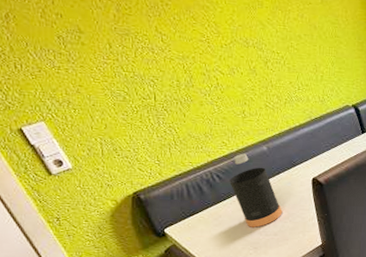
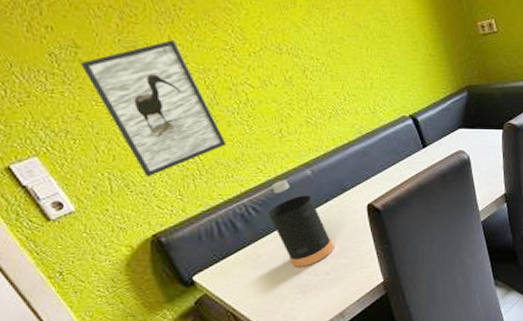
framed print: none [82,30,199,144] -> present [79,40,227,177]

